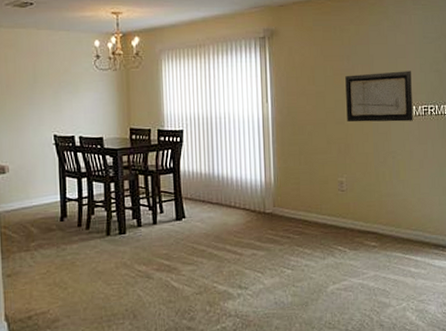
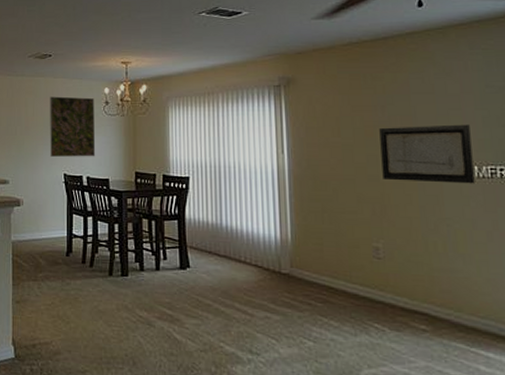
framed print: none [33,50,88,117] -> present [49,96,96,157]

